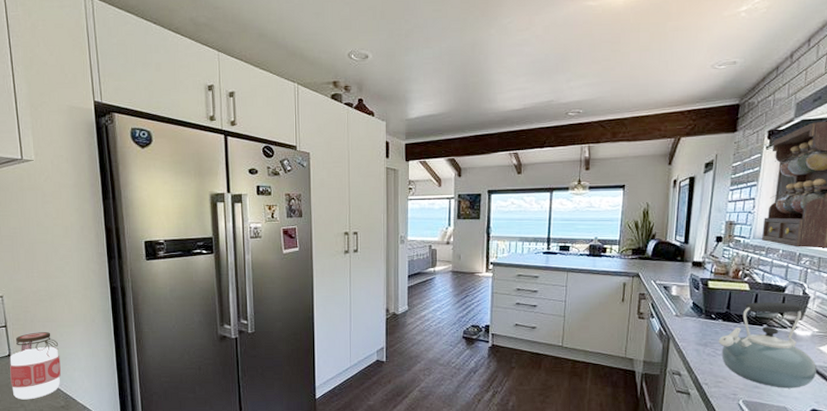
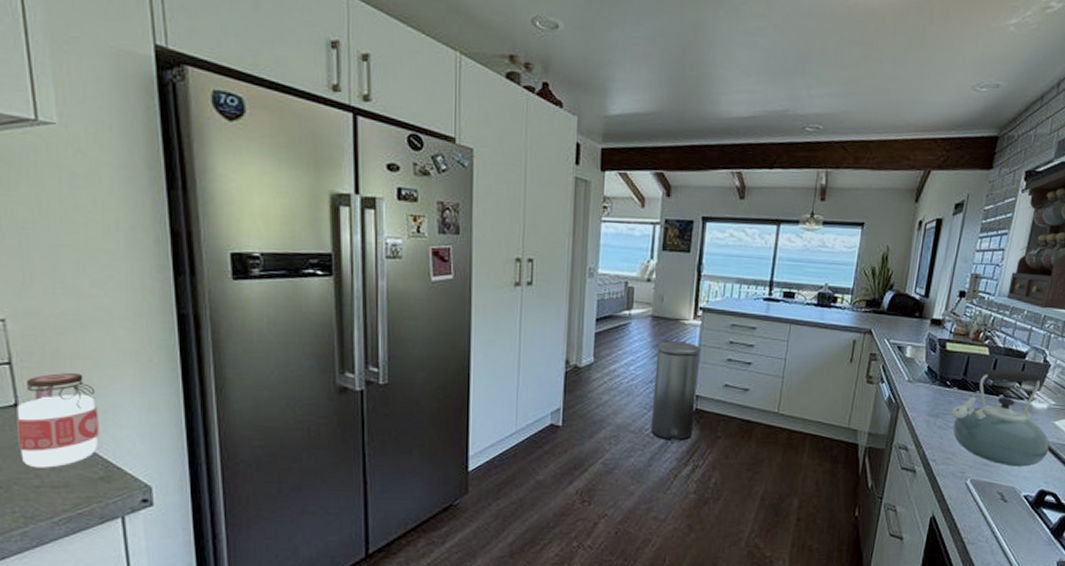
pedal bin: none [456,290,494,374] -> present [650,341,701,444]

